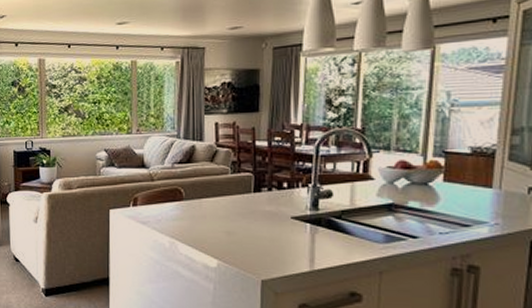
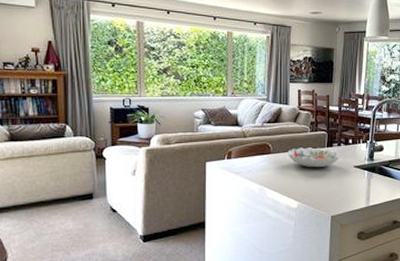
decorative bowl: none [203,193,273,219] -> present [287,147,342,168]

